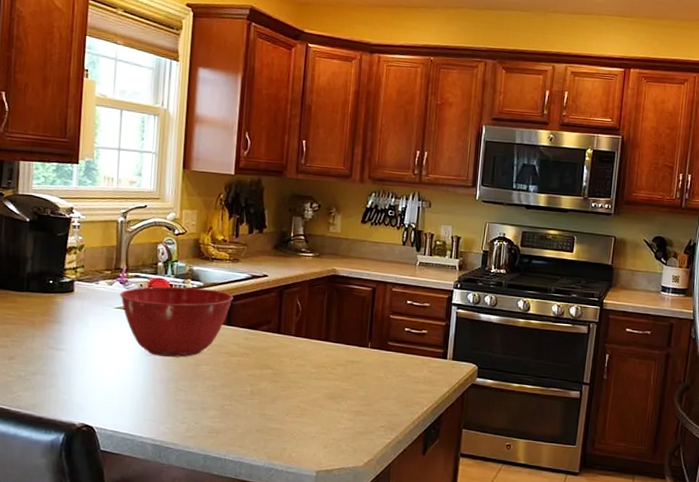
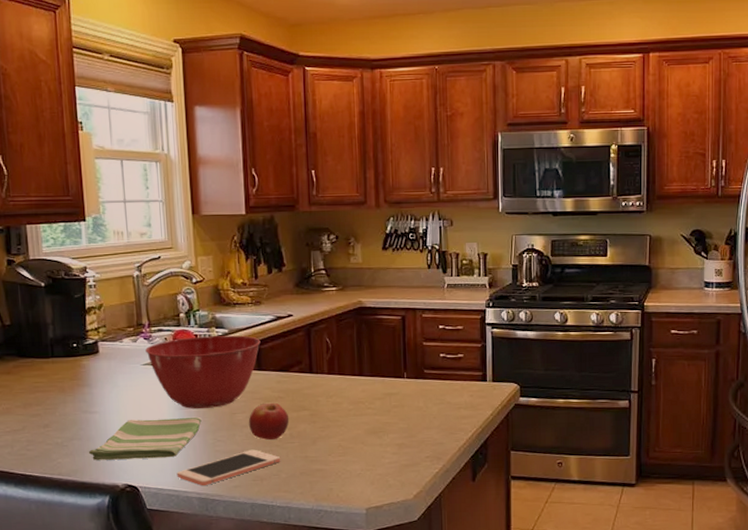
dish towel: none [49,360,166,402] -> present [88,417,202,460]
cell phone: none [134,402,239,434] -> present [176,449,281,487]
fruit: none [211,358,252,394] -> present [248,402,290,440]

